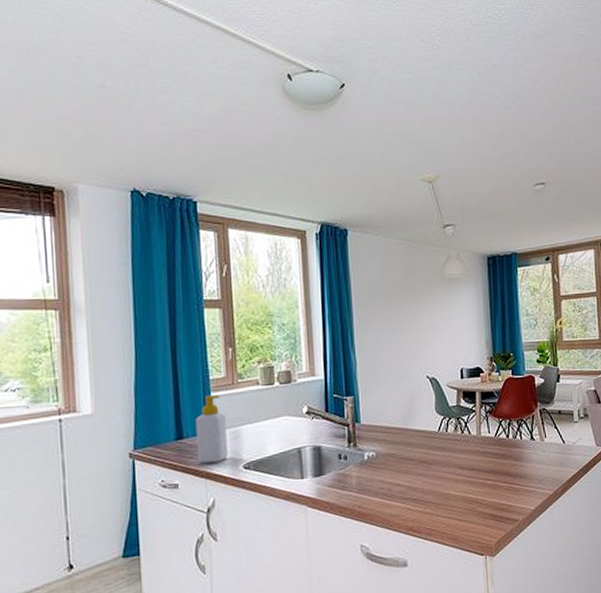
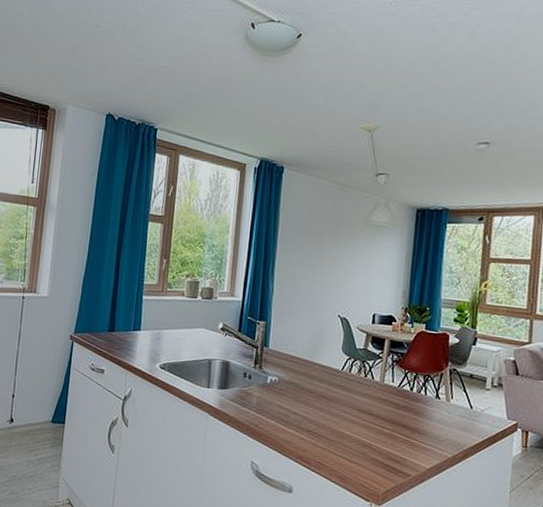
soap bottle: present [195,395,228,464] -> none [123,298,152,358]

